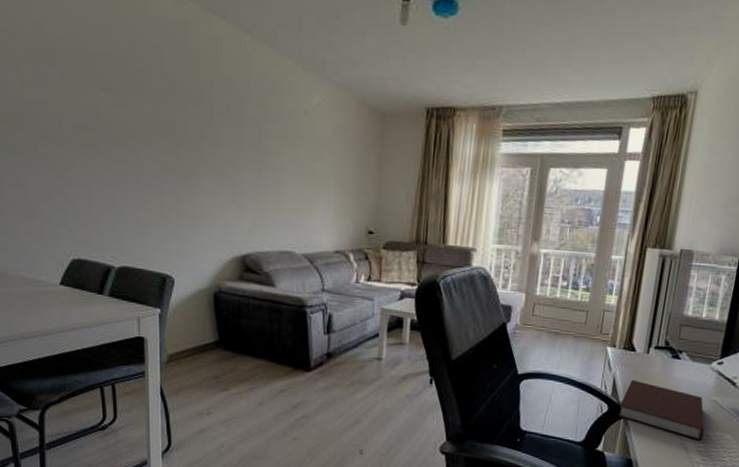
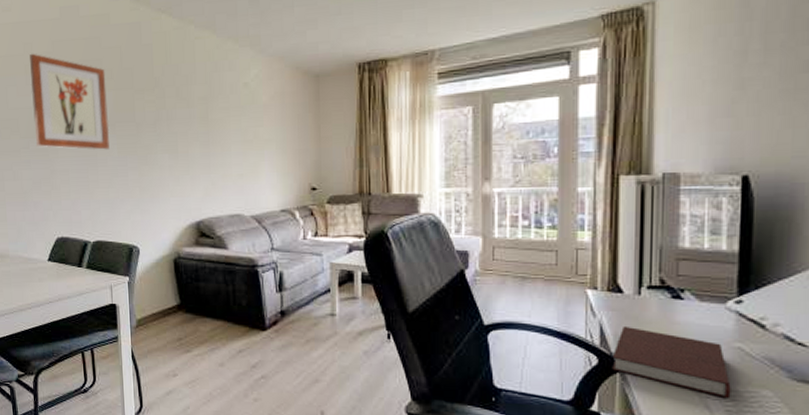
wall art: none [39,34,143,165] -> present [30,53,110,150]

